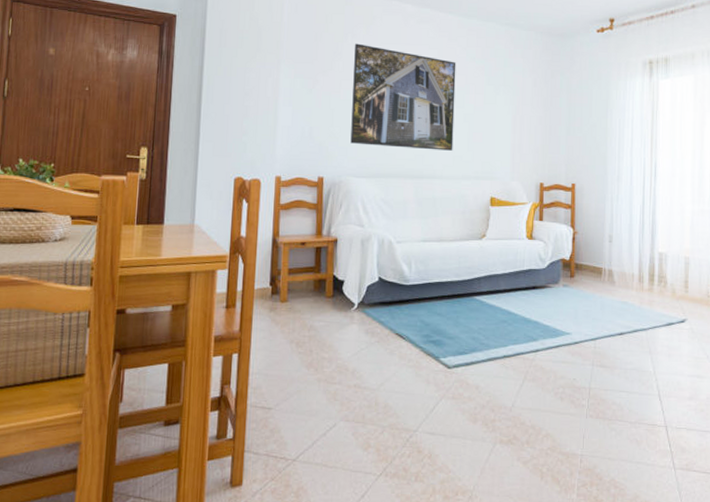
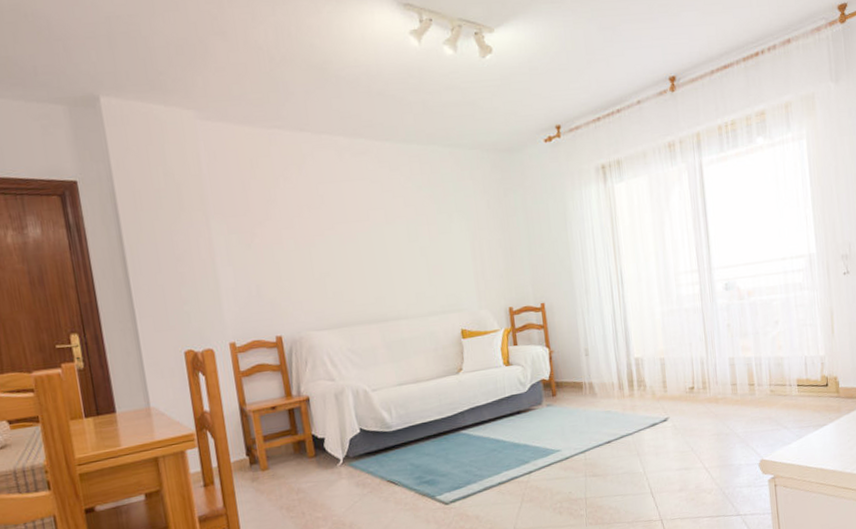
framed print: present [350,43,456,151] -> none [289,187,415,296]

